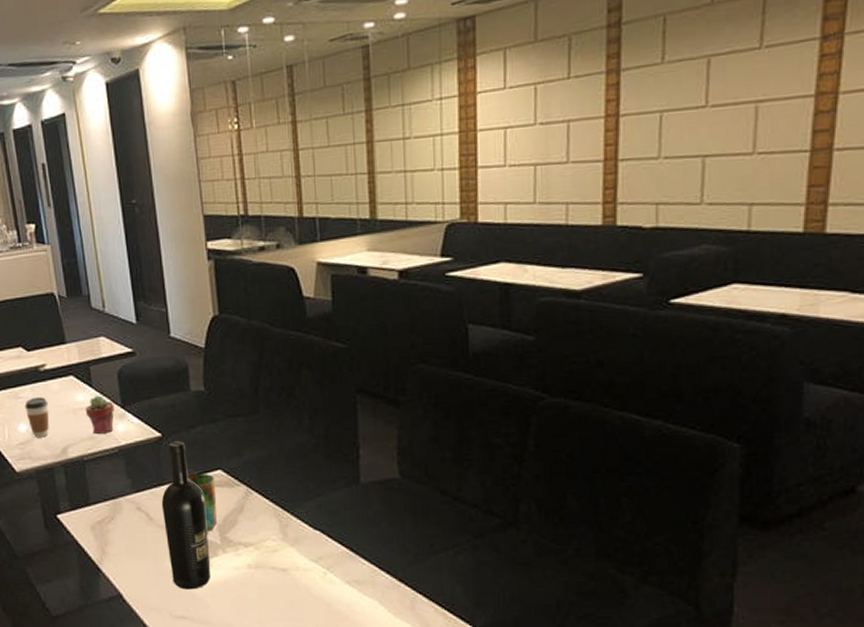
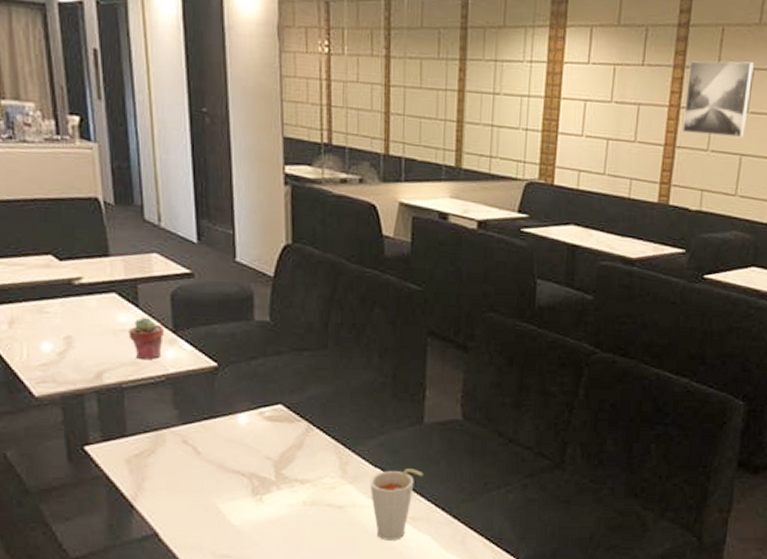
coffee cup: present [24,397,50,438] -> none [51,313,83,359]
wine bottle: present [161,441,211,590] -> none [212,372,263,528]
cup: present [188,473,217,532] -> none [244,406,275,468]
cup: none [310,530,365,605] -> present [369,469,424,540]
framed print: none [625,48,709,142] -> present [683,61,754,137]

